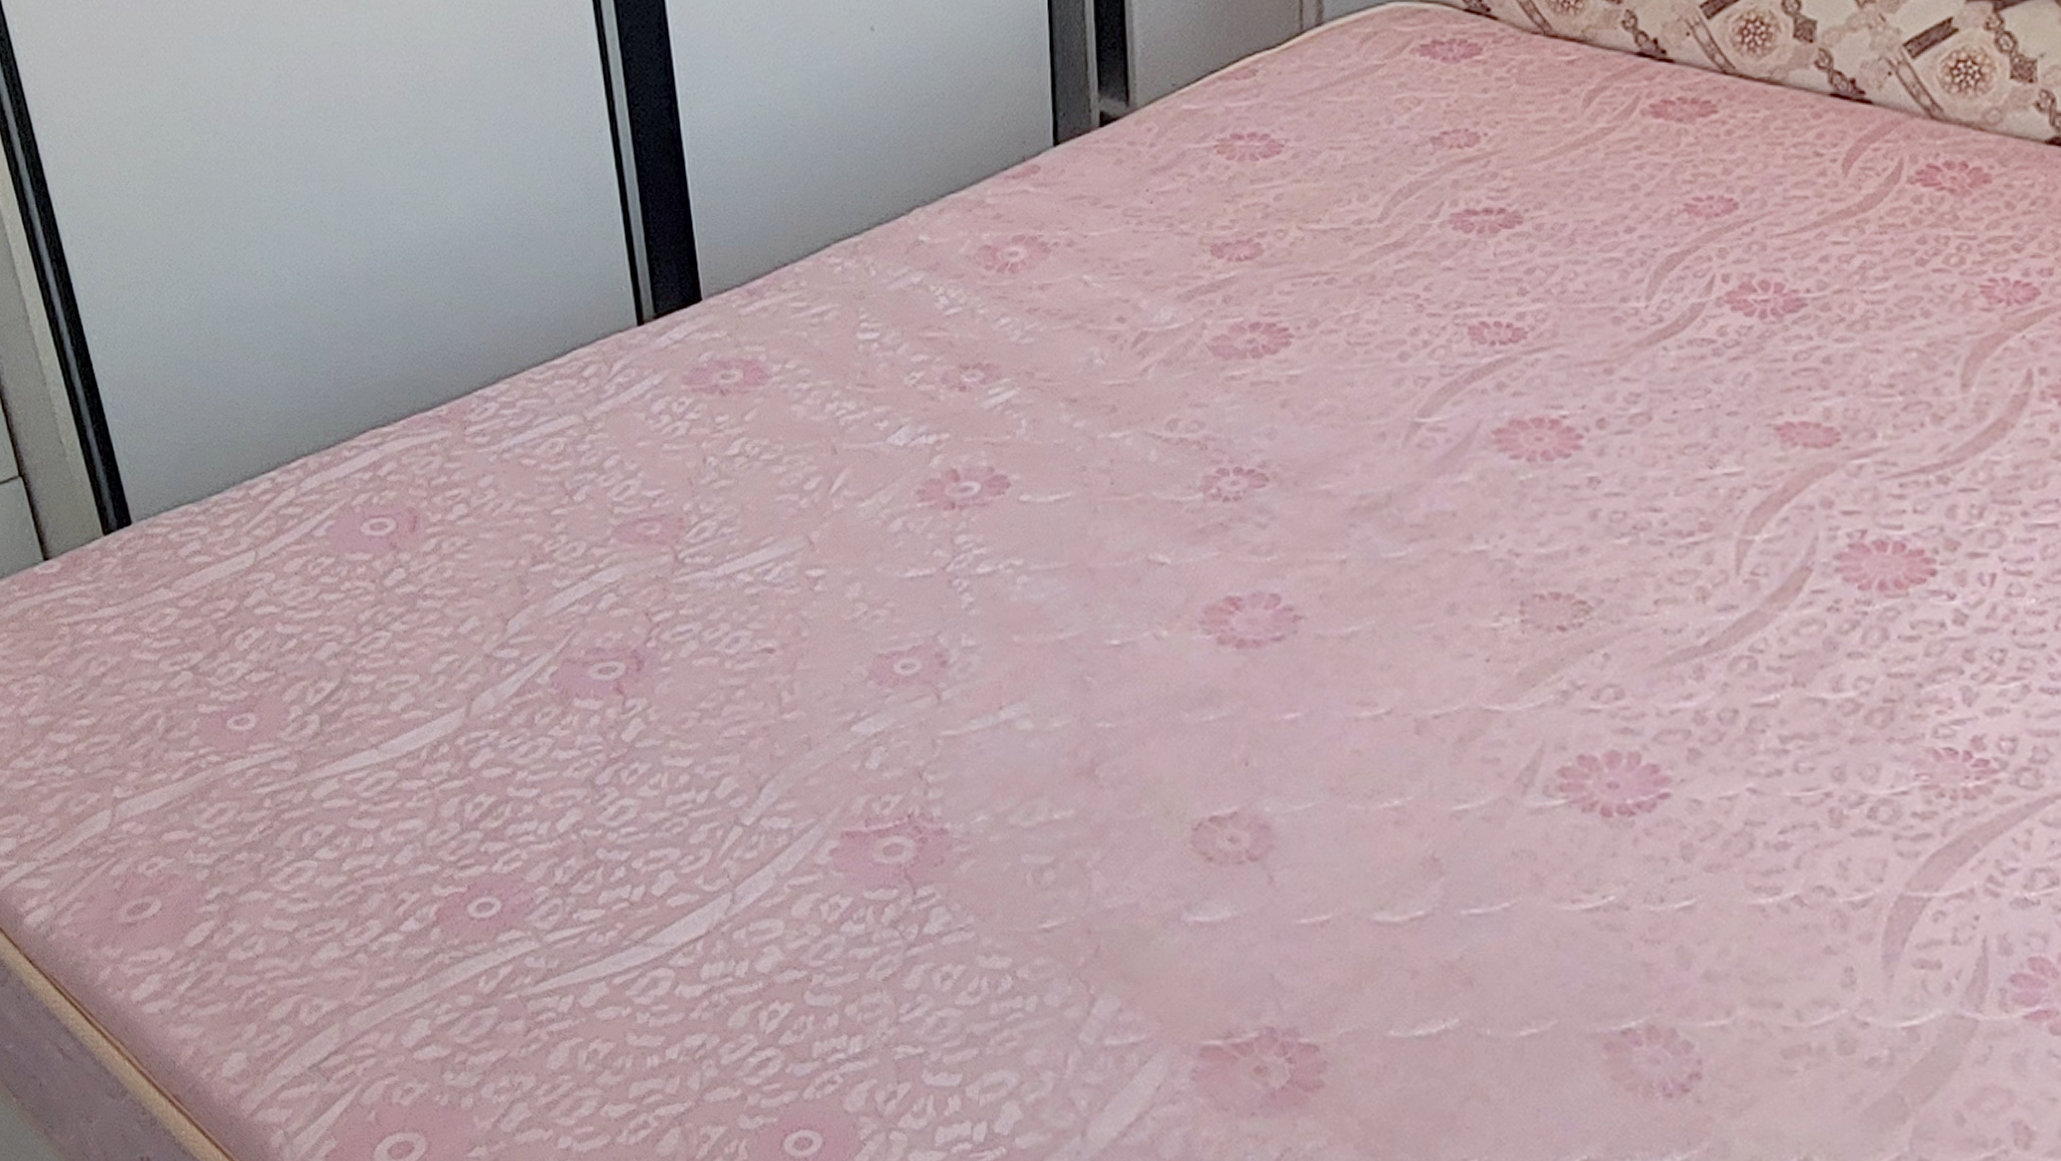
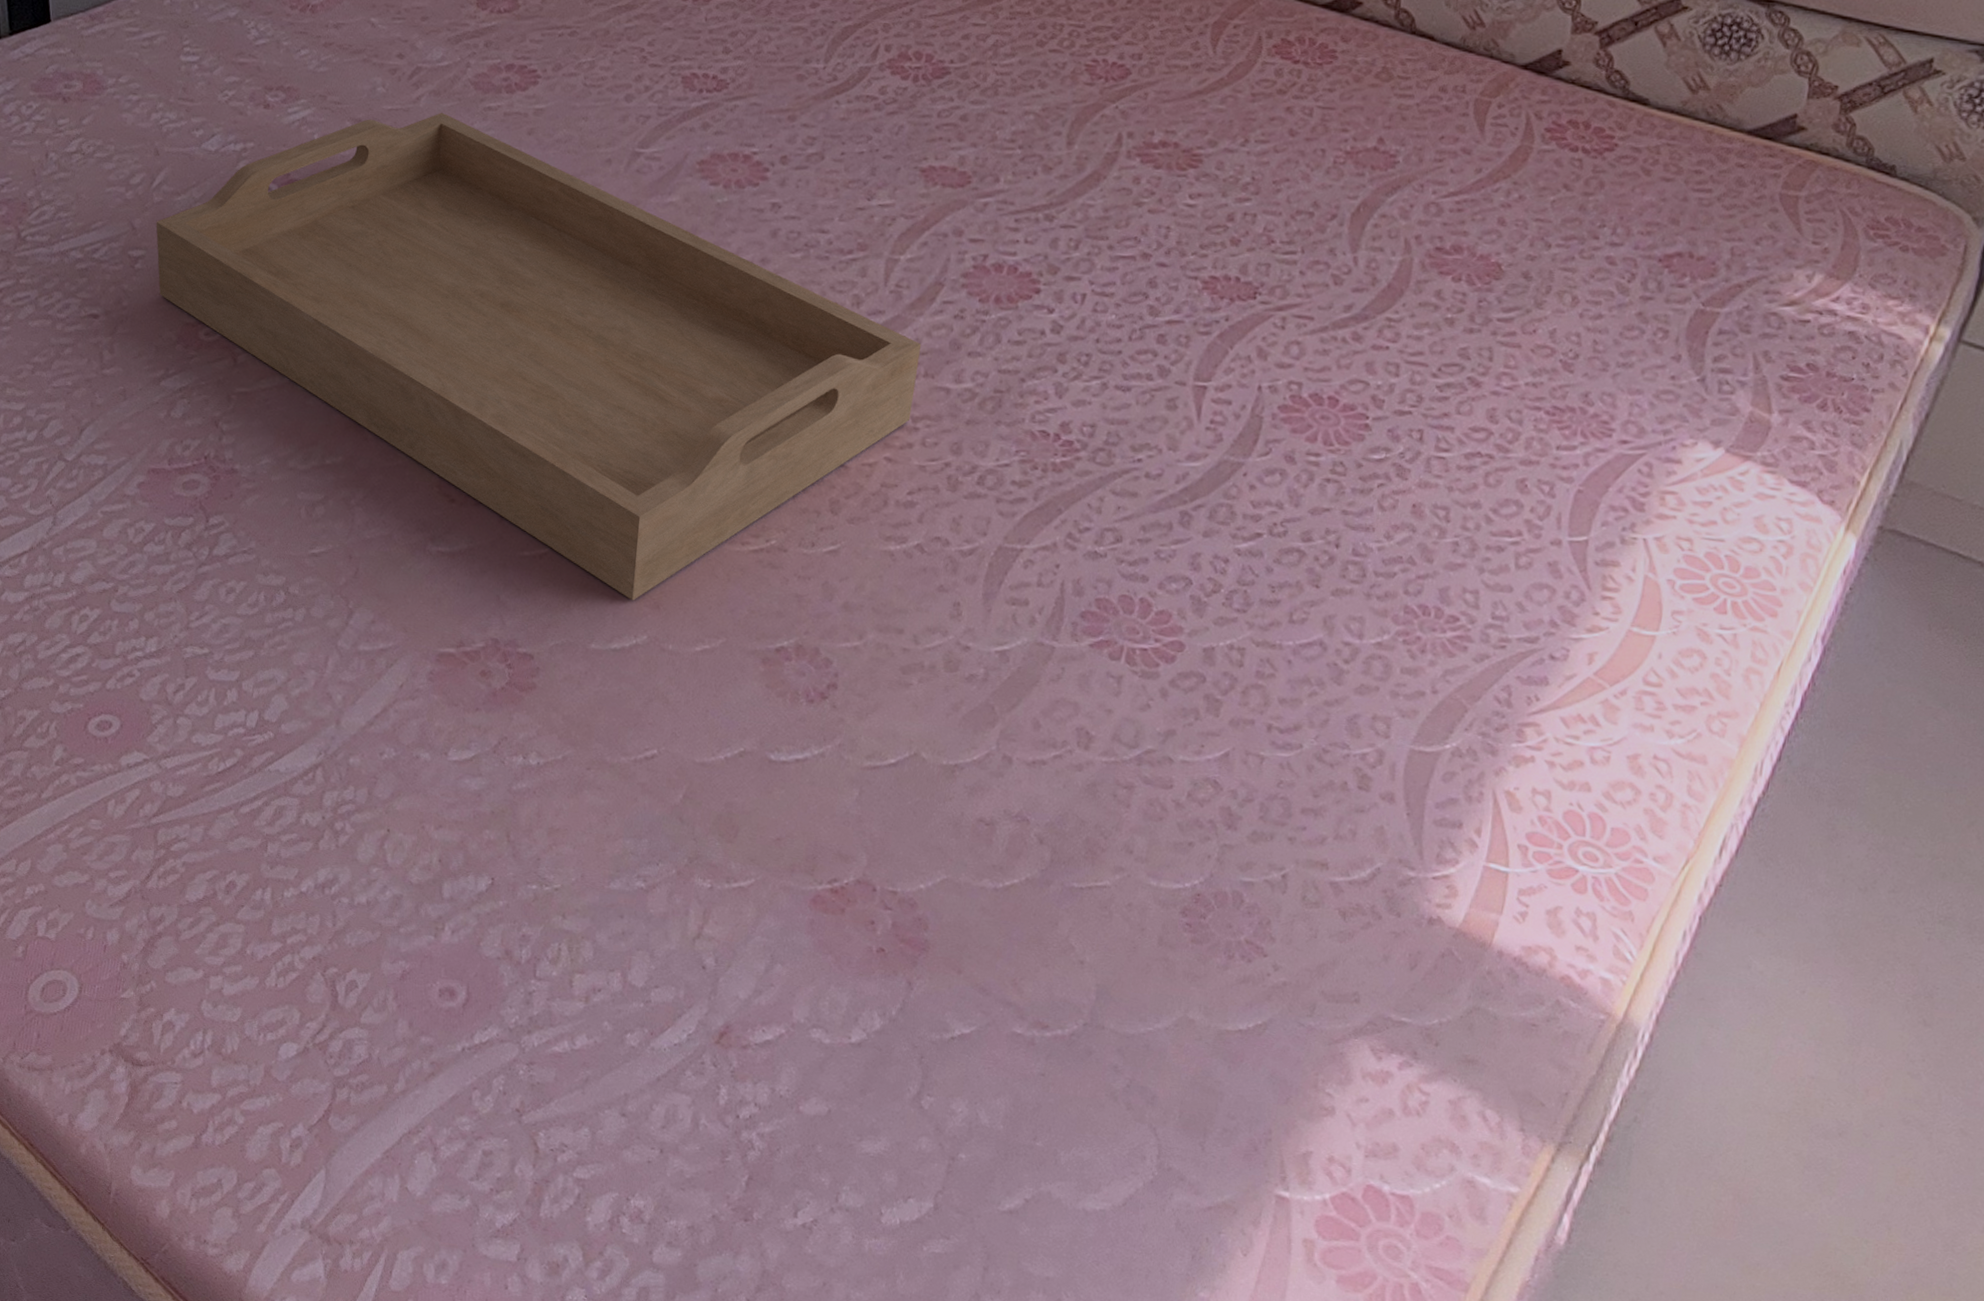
serving tray: none [837,385,1788,976] -> present [156,112,922,601]

